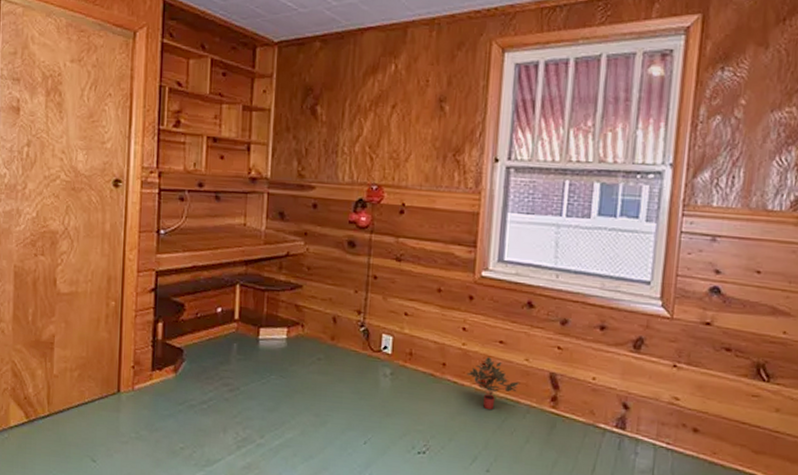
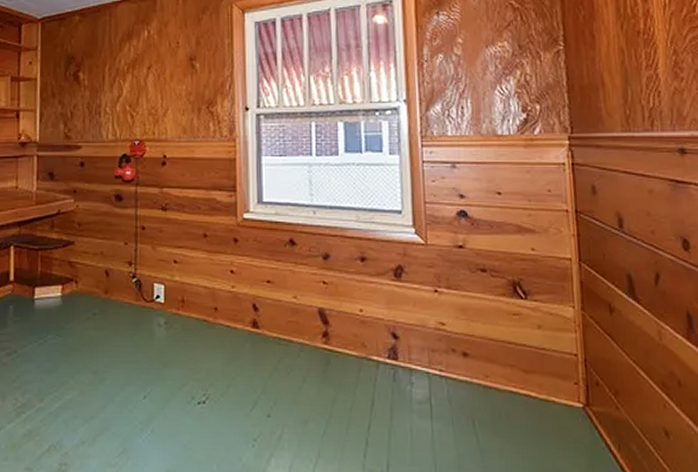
potted plant: present [466,357,520,410] -> none [238,298,291,352]

